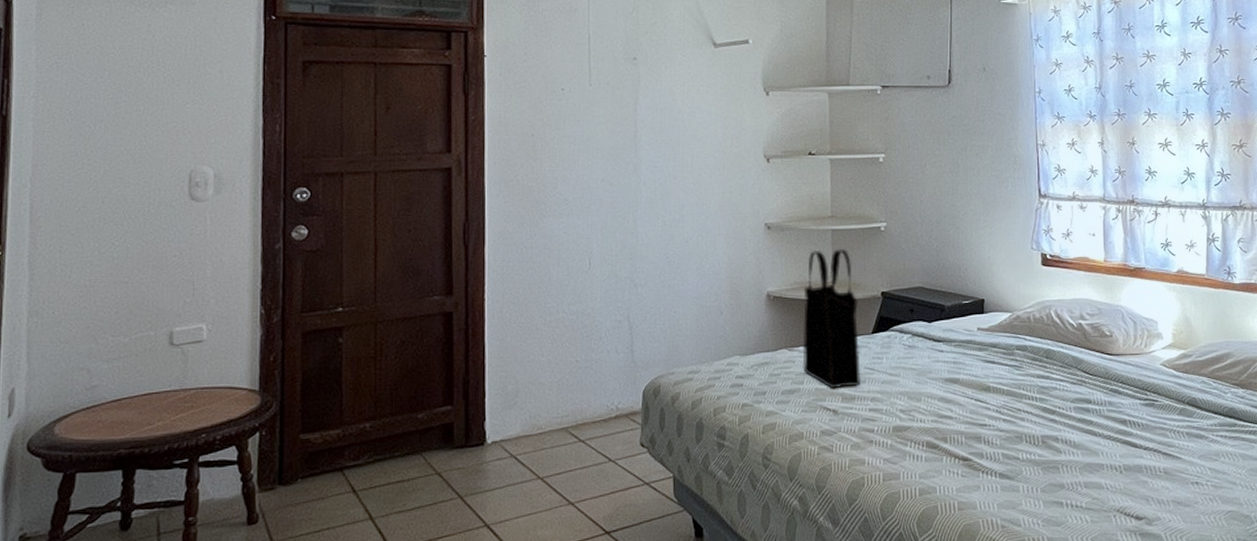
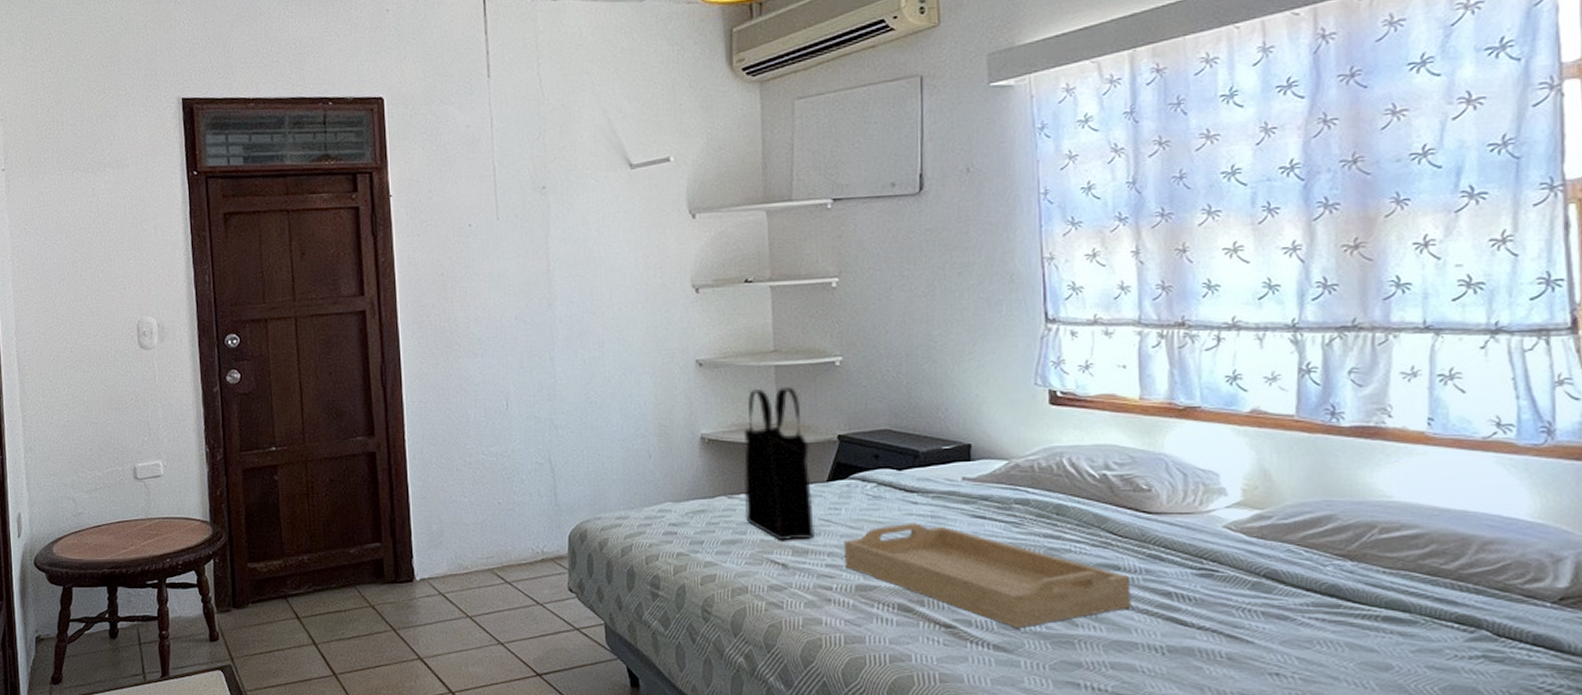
serving tray: none [885,368,1099,458] -> present [844,523,1131,629]

